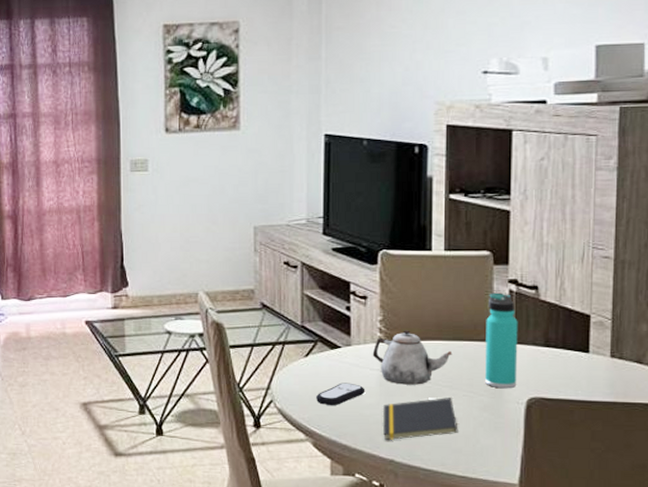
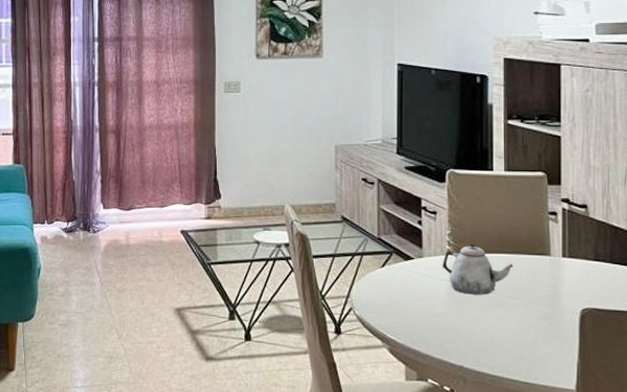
remote control: present [316,382,366,406] -> none [392,292,436,314]
notepad: present [382,398,458,441] -> none [451,307,521,348]
thermos bottle: present [485,292,518,389] -> none [542,210,572,300]

